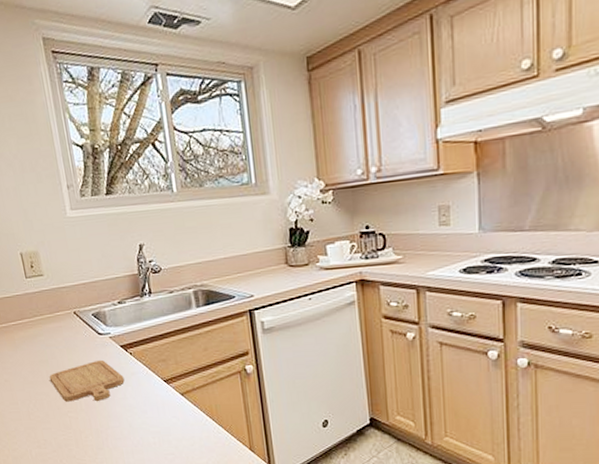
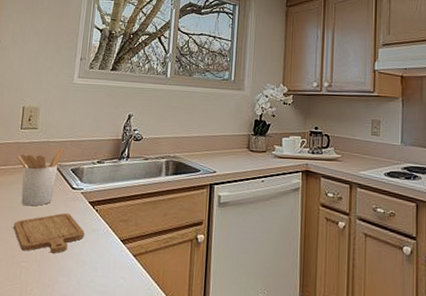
utensil holder: none [31,293,81,358] -> present [17,148,64,207]

